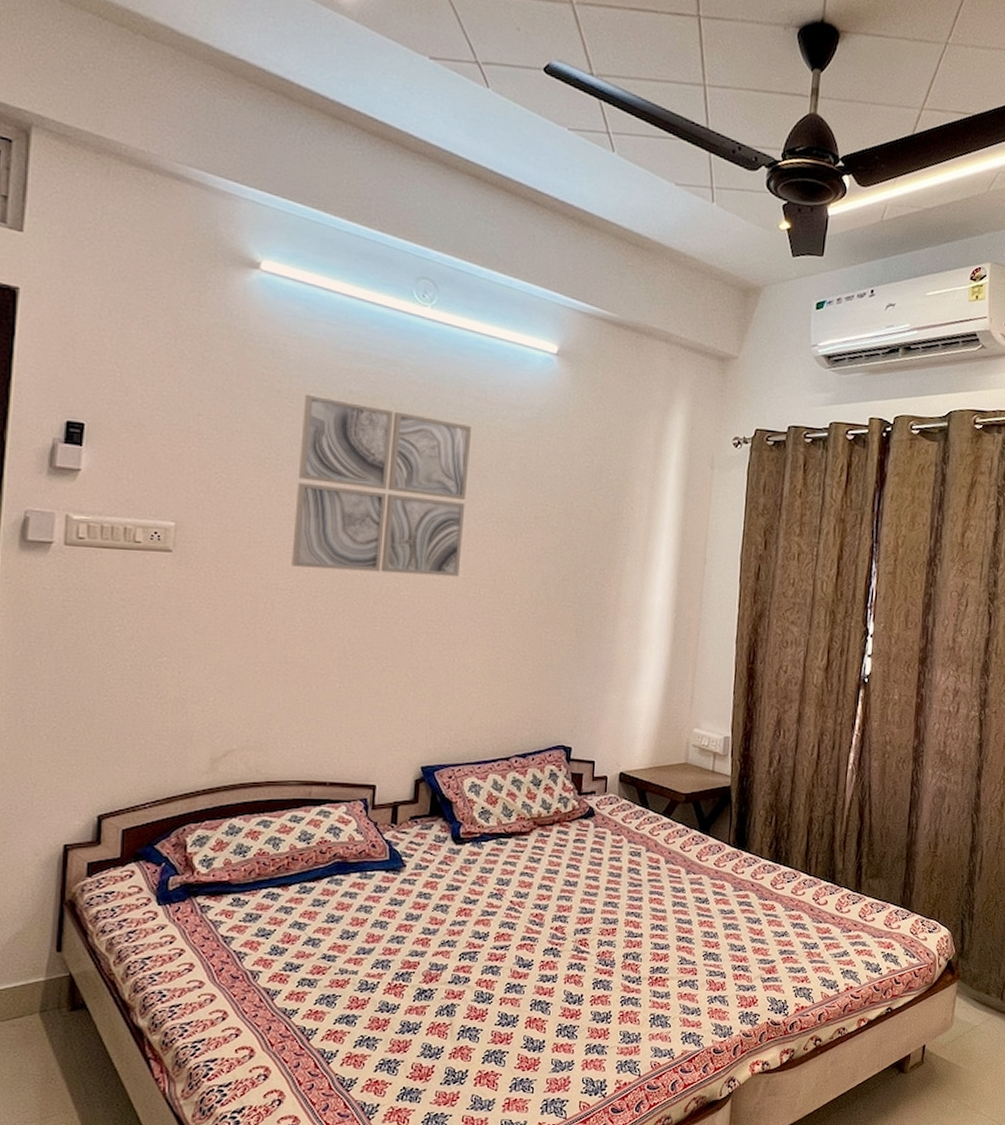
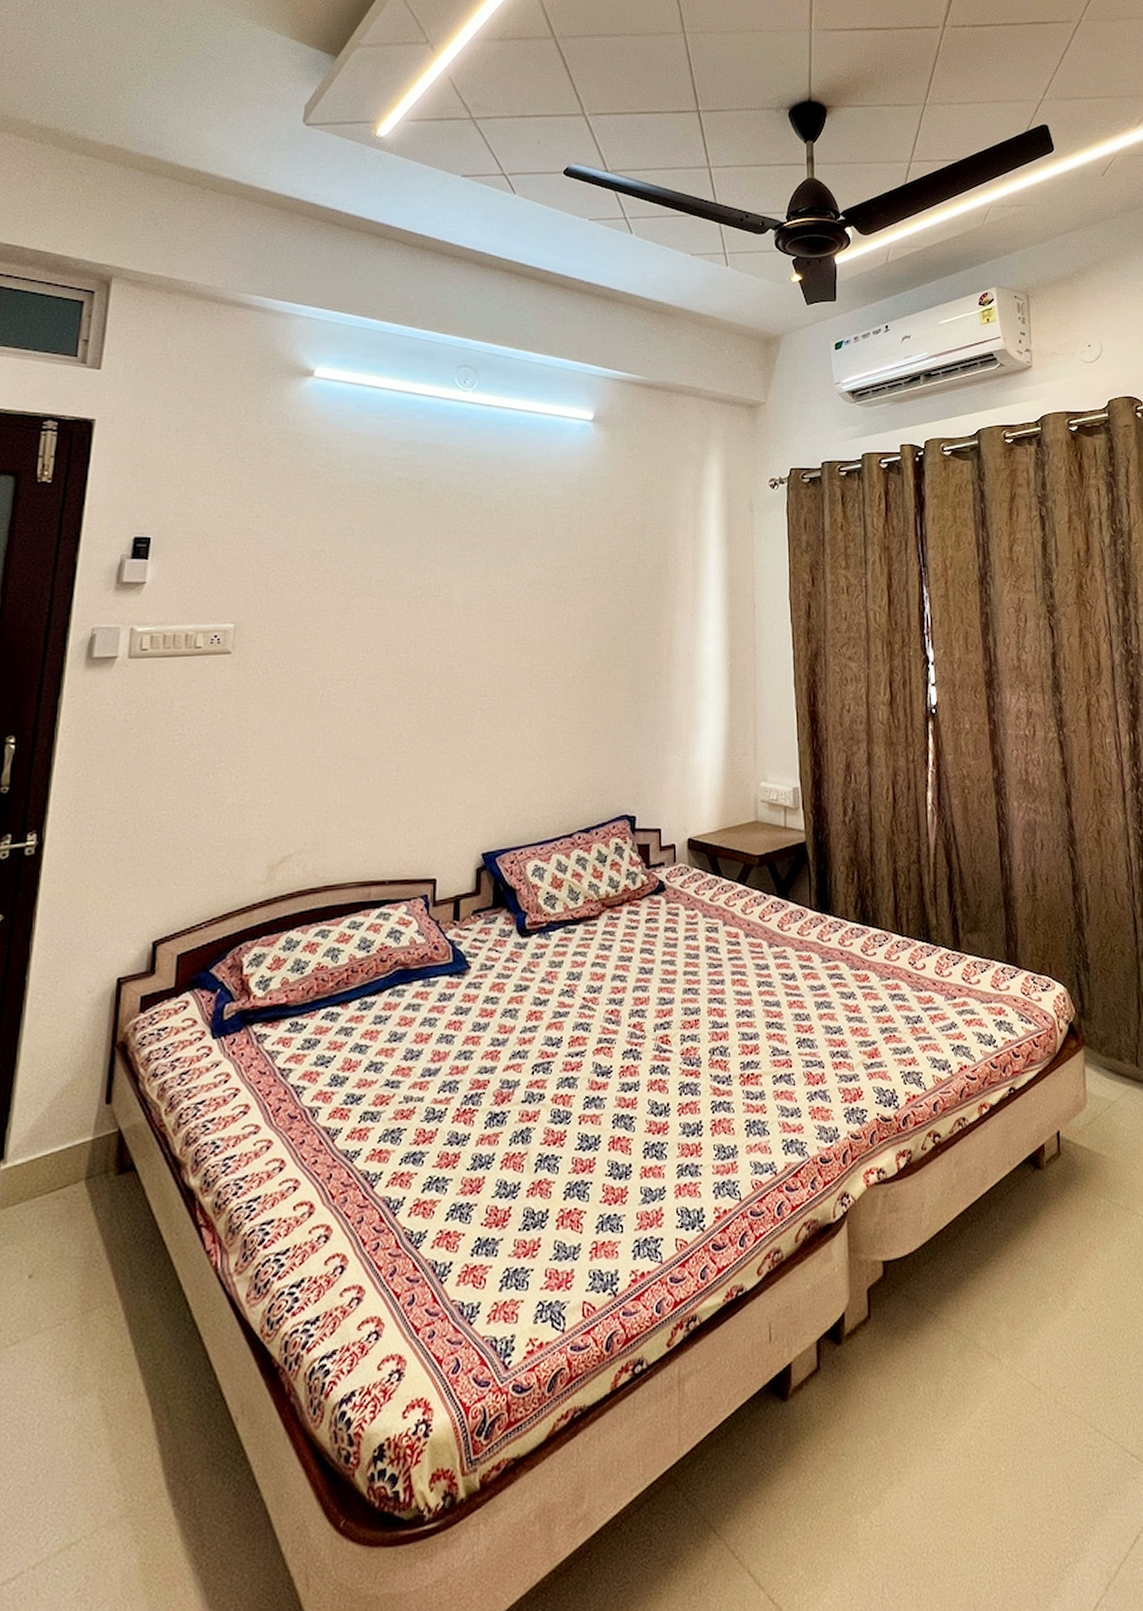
wall art: present [291,394,472,577] -> none [346,485,516,655]

